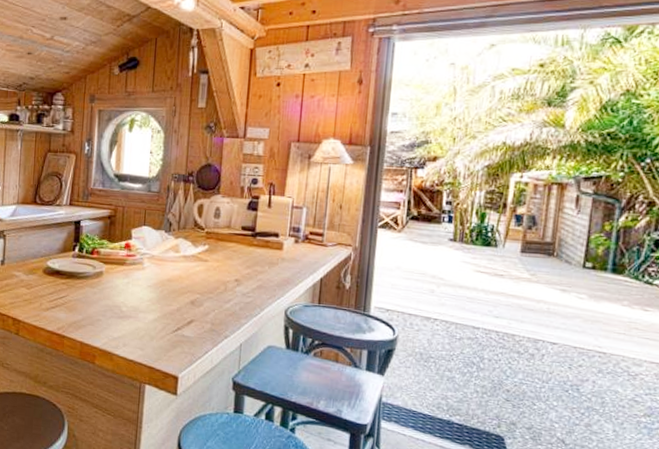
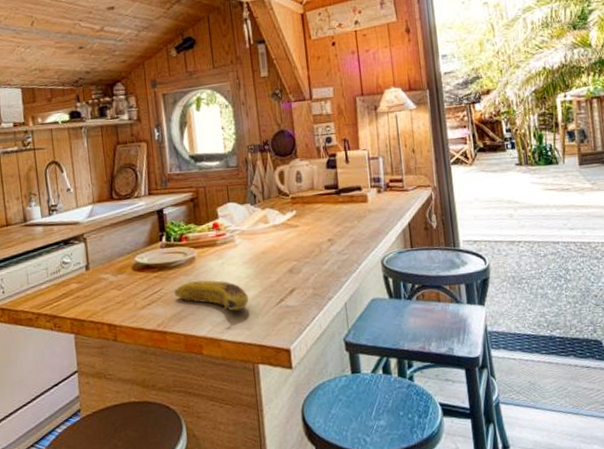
fruit: none [78,294,148,331] -> present [174,280,249,311]

